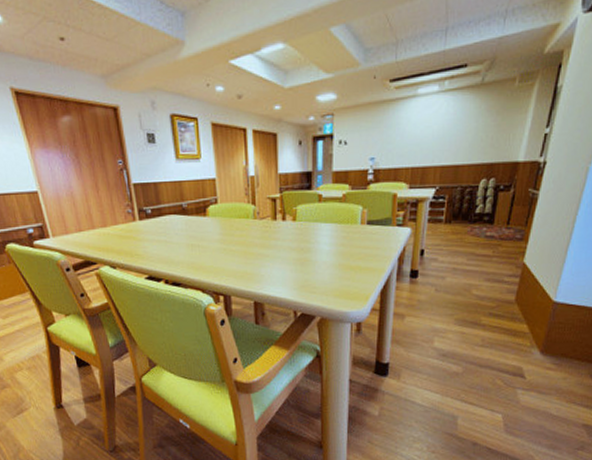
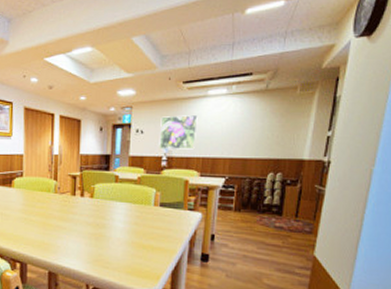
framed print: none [364,118,406,161] -> present [159,114,198,150]

